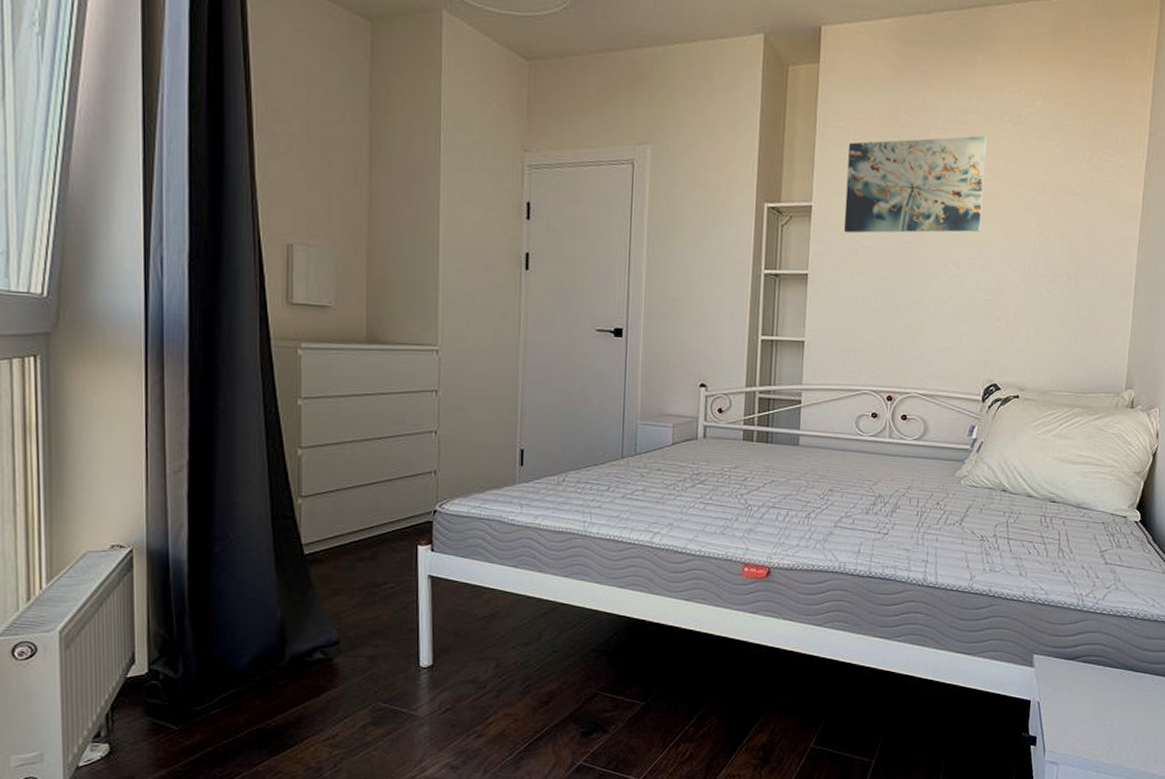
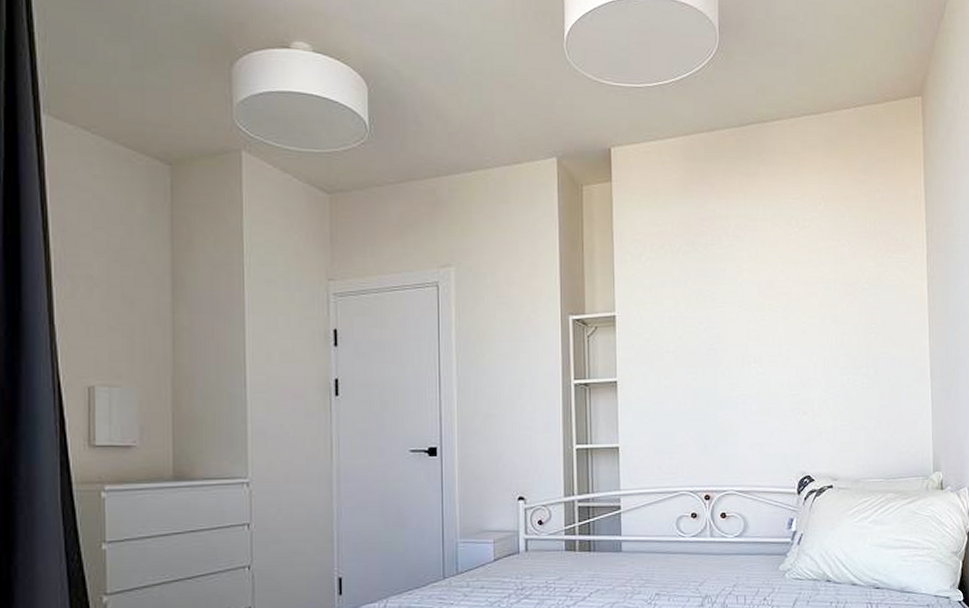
wall art: present [843,135,987,234] -> none [645,241,779,340]

